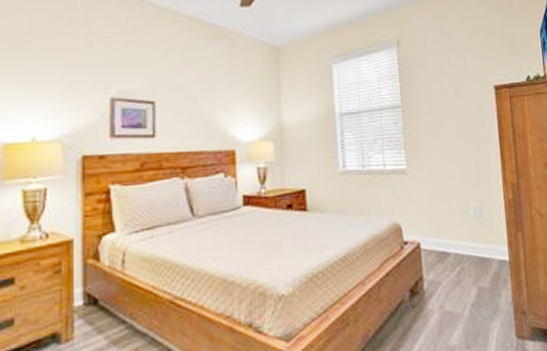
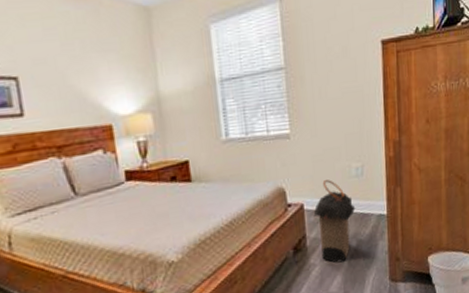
laundry hamper: none [430,219,476,312] -> present [313,180,356,263]

